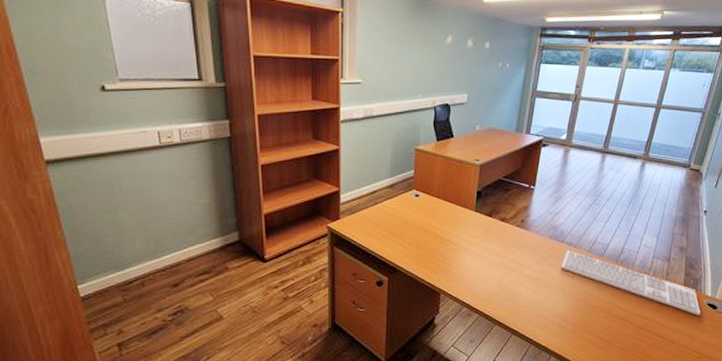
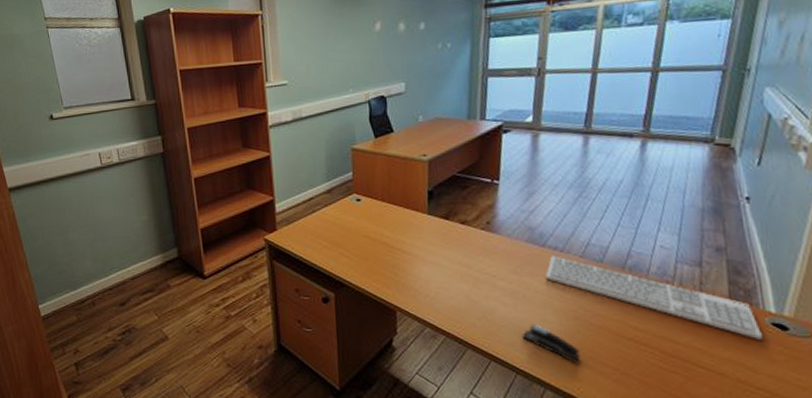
stapler: none [538,304,579,335] -> present [522,323,581,364]

